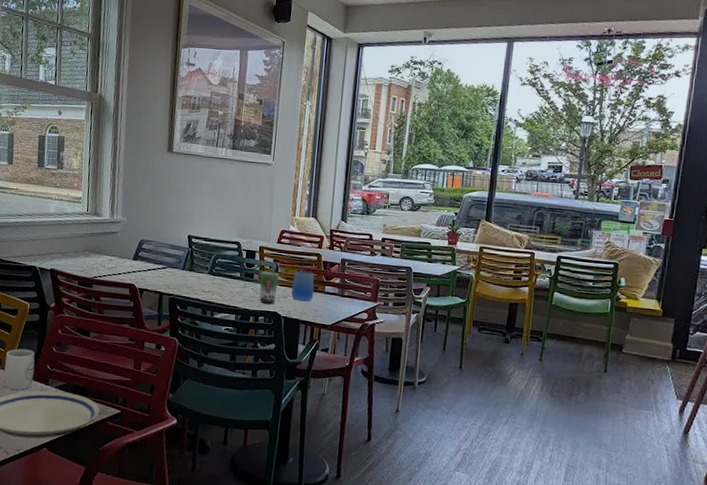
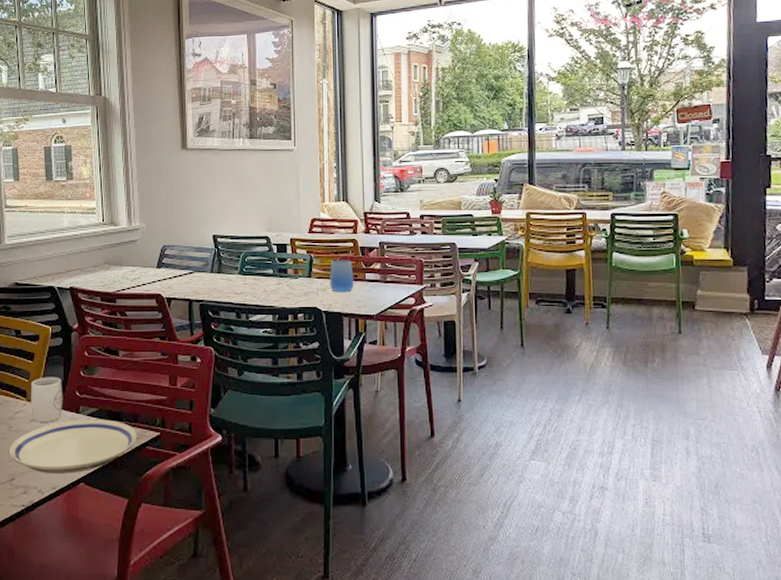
beverage cup: present [259,264,279,304] -> none [294,256,315,299]

